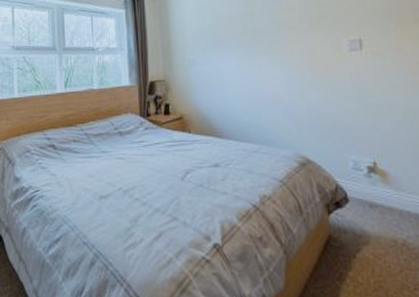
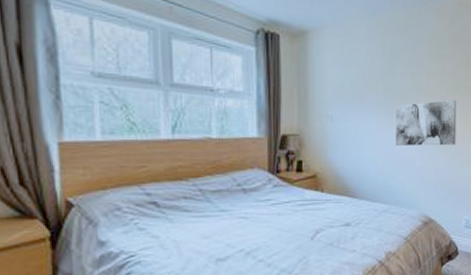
wall art: none [256,30,330,83] -> present [395,99,457,146]

